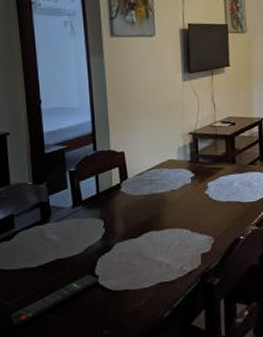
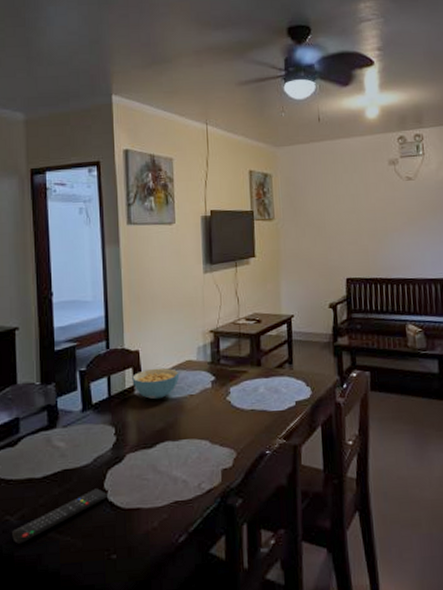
cereal bowl: none [118,166,162,195] -> present [132,367,180,400]

